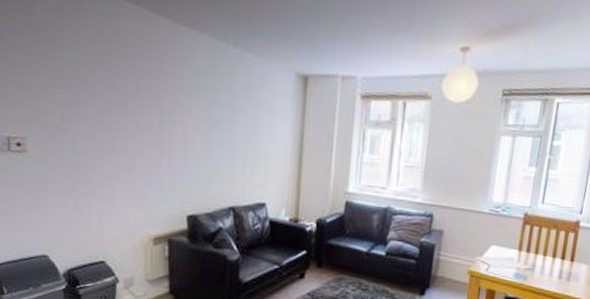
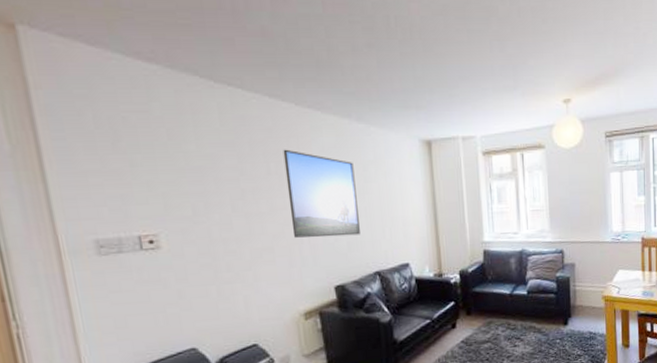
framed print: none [153,67,224,167] -> present [283,149,360,238]

